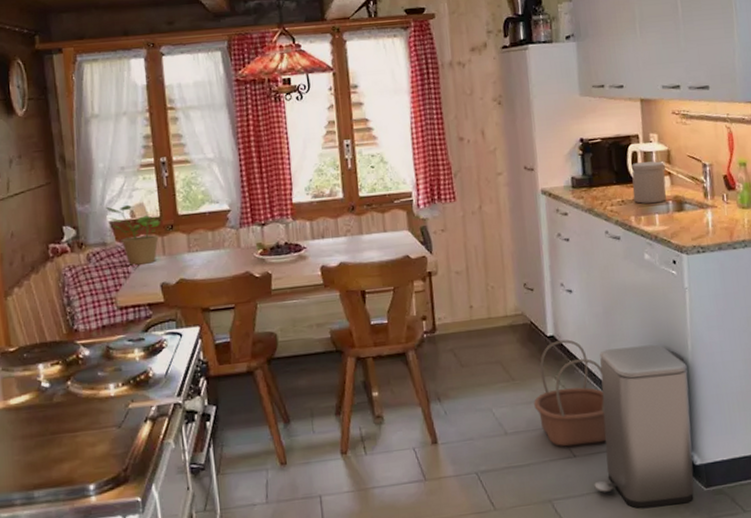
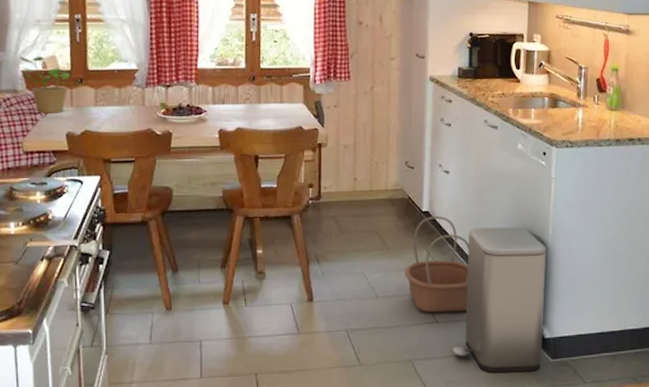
jar: present [631,161,667,204] -> none [513,60,545,99]

